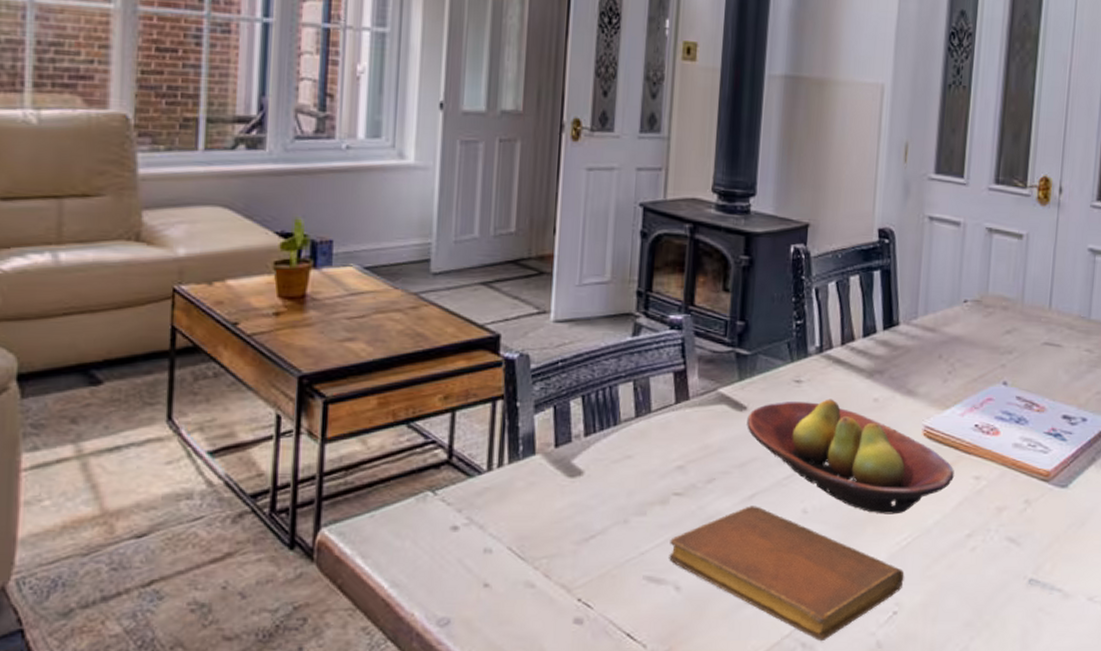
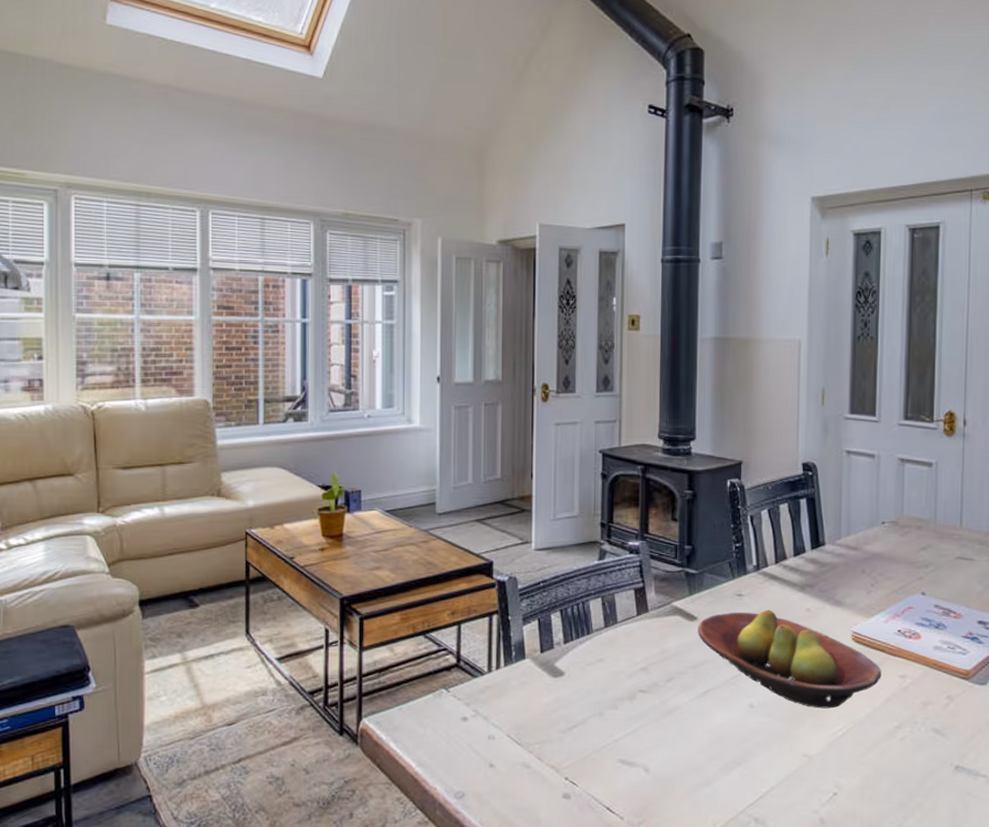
notebook: present [669,506,905,642] -> none [638,701,842,818]

